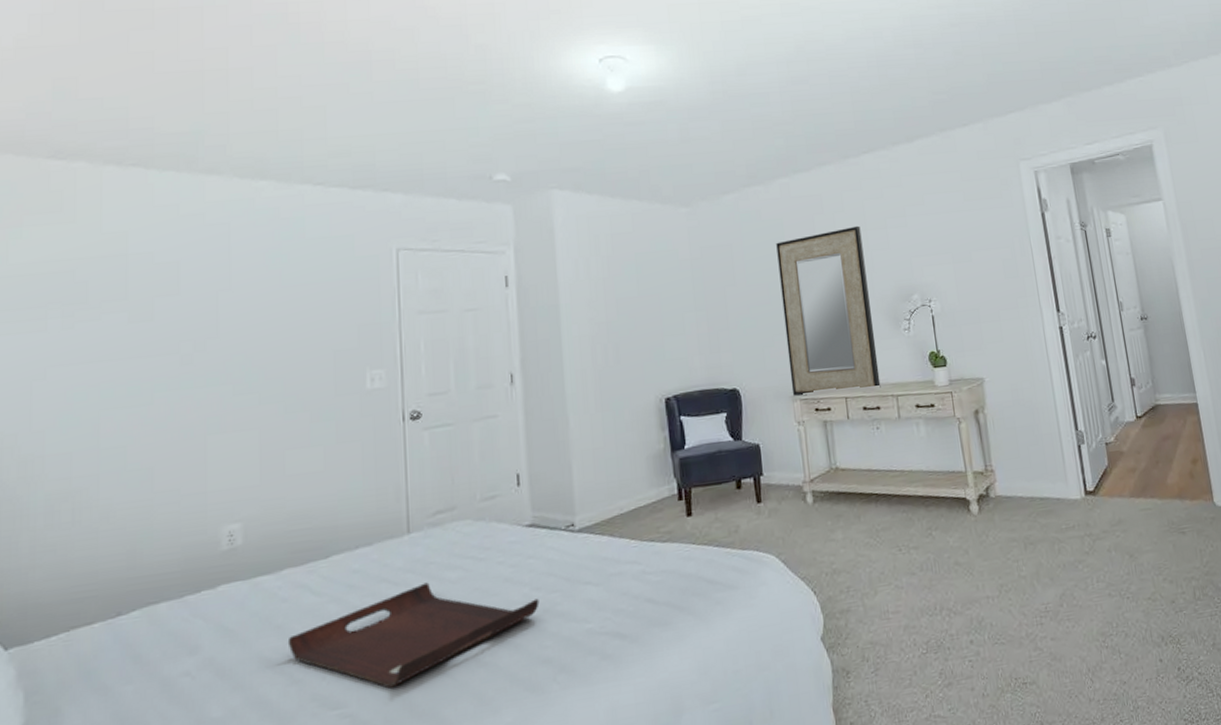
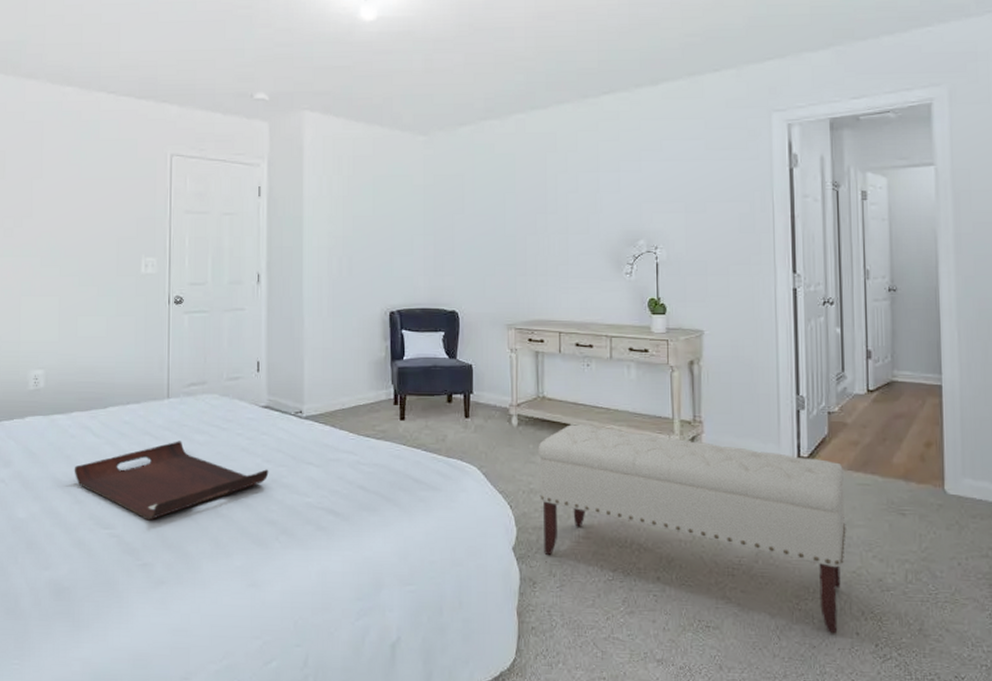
home mirror: present [776,225,881,397] -> none [507,166,596,327]
bench: none [836,490,1144,666] -> present [538,424,846,634]

